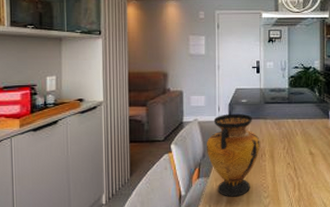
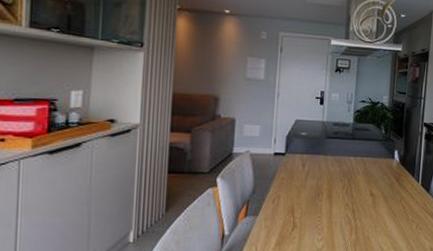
vase: present [206,113,260,197] -> none [257,147,318,239]

